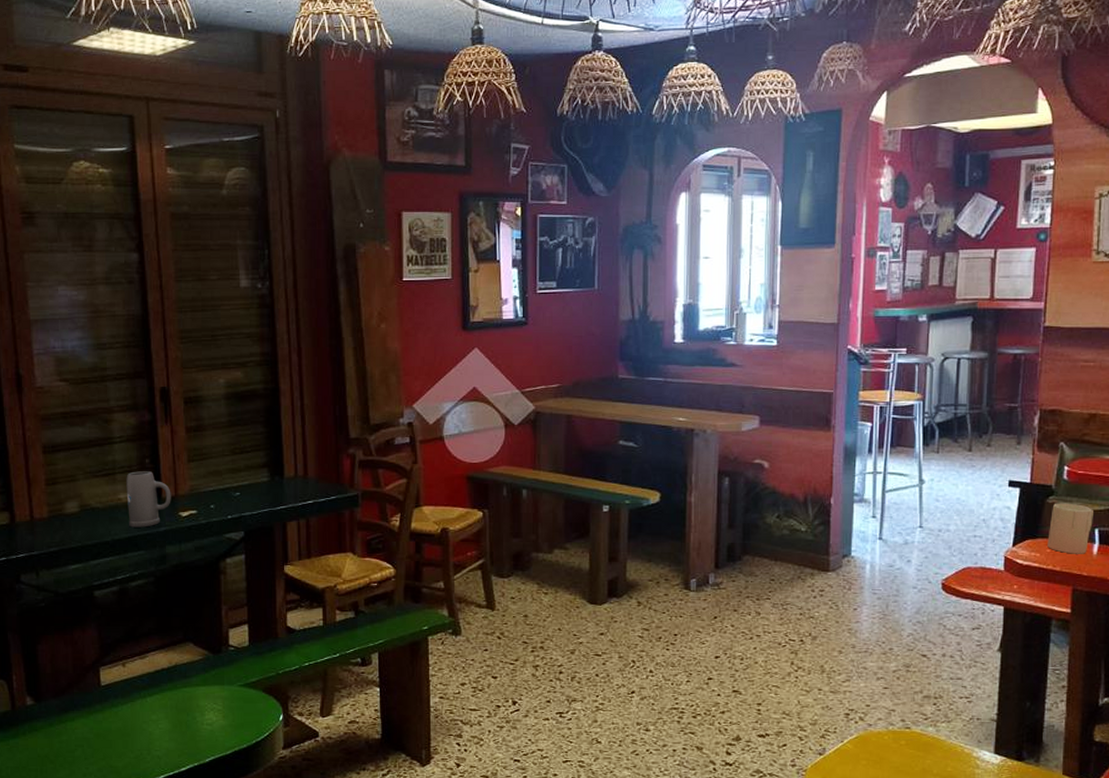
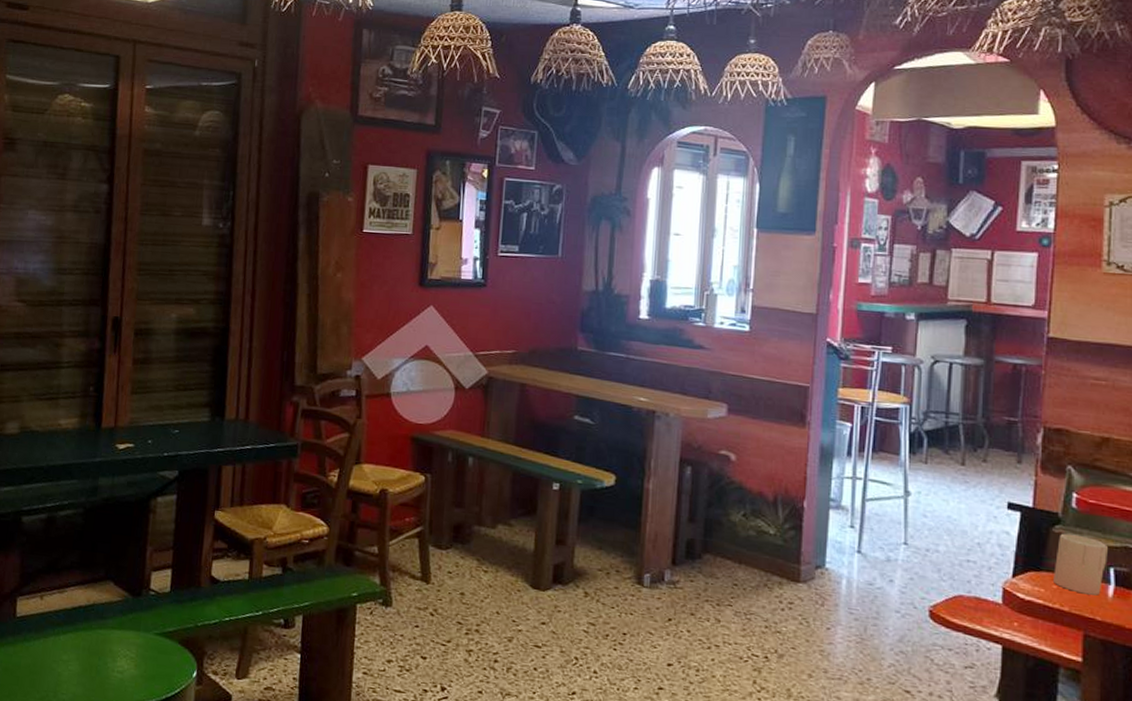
beer mug: present [126,471,171,528] -> none [65,398,111,456]

